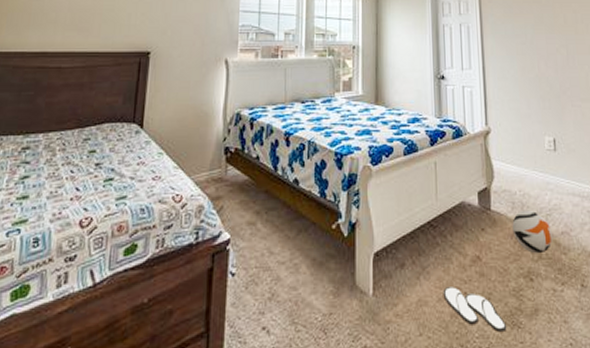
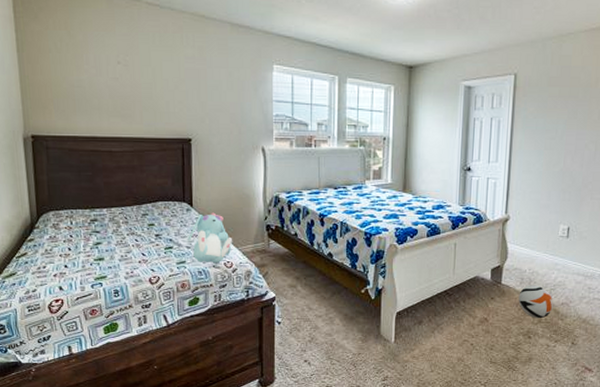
stuffed animal: none [132,134,186,198] -> present [187,212,233,264]
slippers: present [443,287,507,332] -> none [453,339,504,372]

